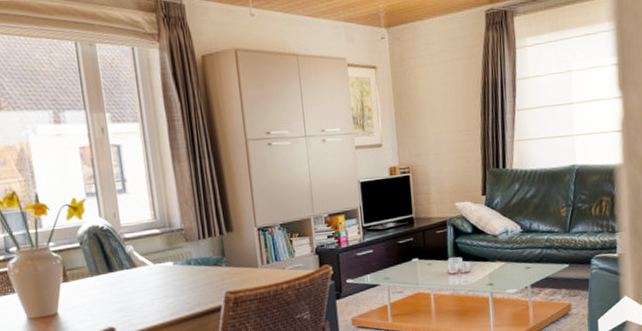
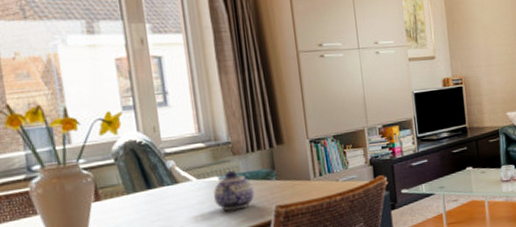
teapot: none [168,256,206,295] -> present [213,170,255,211]

